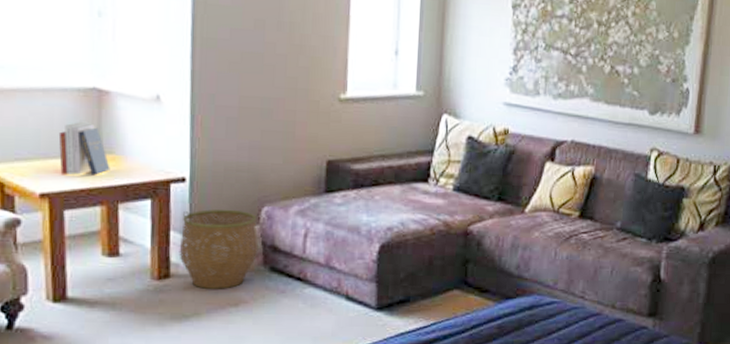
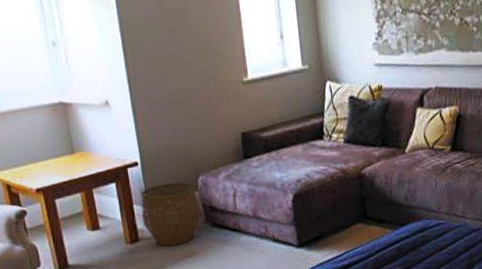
books: present [58,121,110,176] -> none [41,129,82,173]

